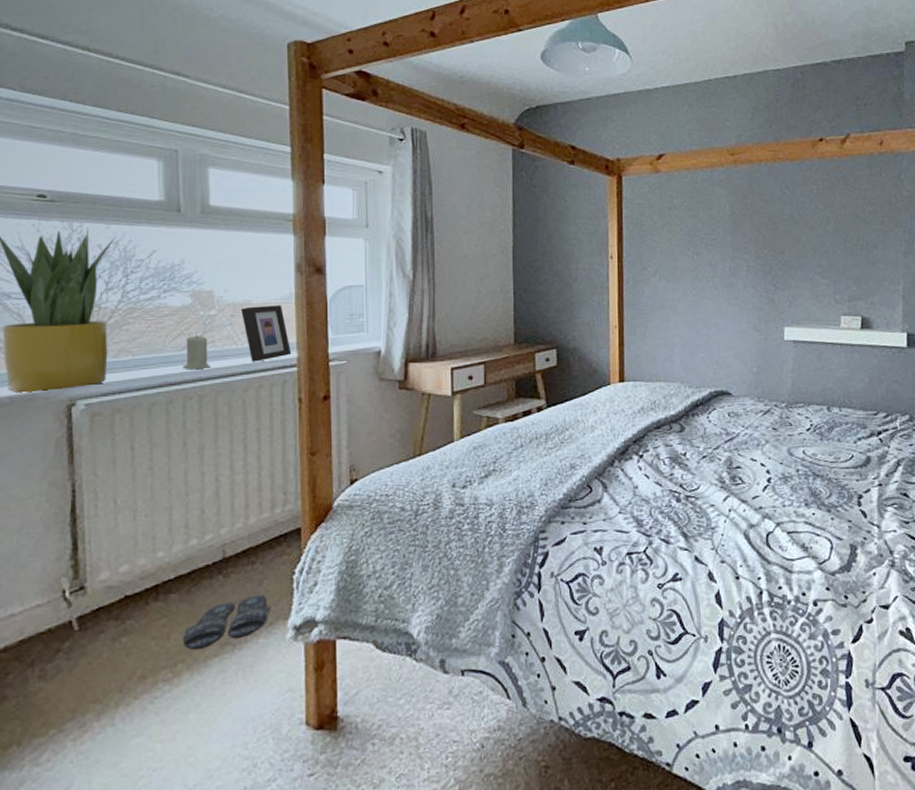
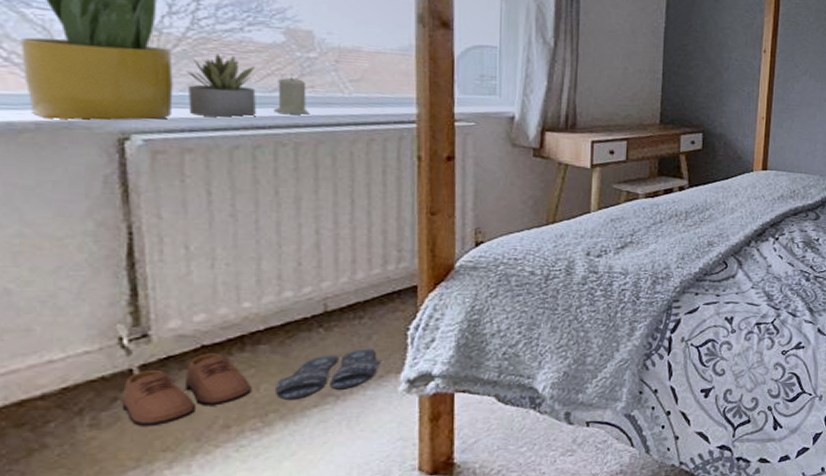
shoe: none [63,603,164,678] -> present [121,354,251,427]
succulent plant: none [118,320,169,378] -> present [187,53,256,118]
picture frame: present [240,305,292,362] -> none [347,53,411,114]

